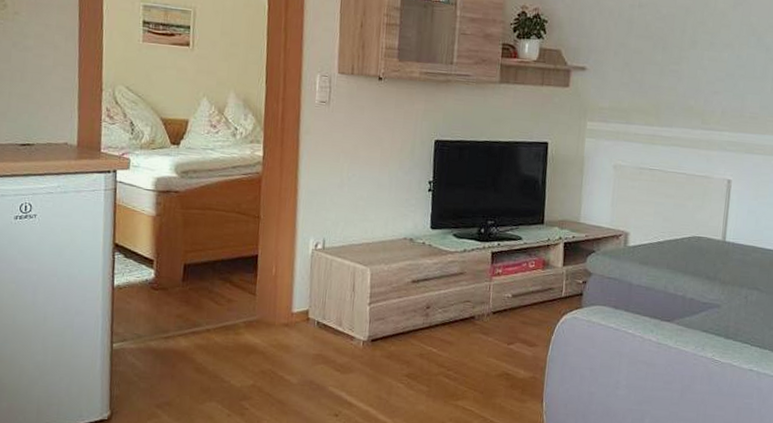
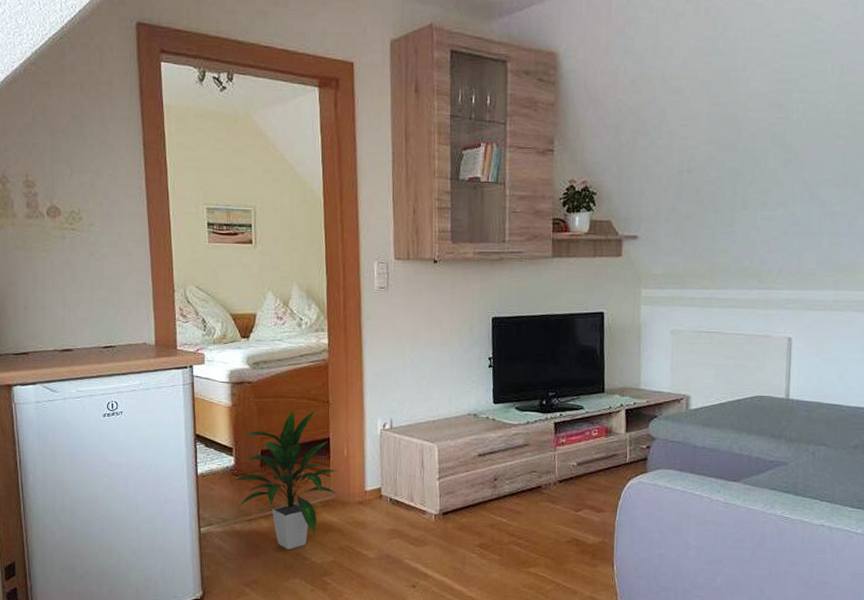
indoor plant: none [148,222,265,372] -> present [229,408,338,550]

